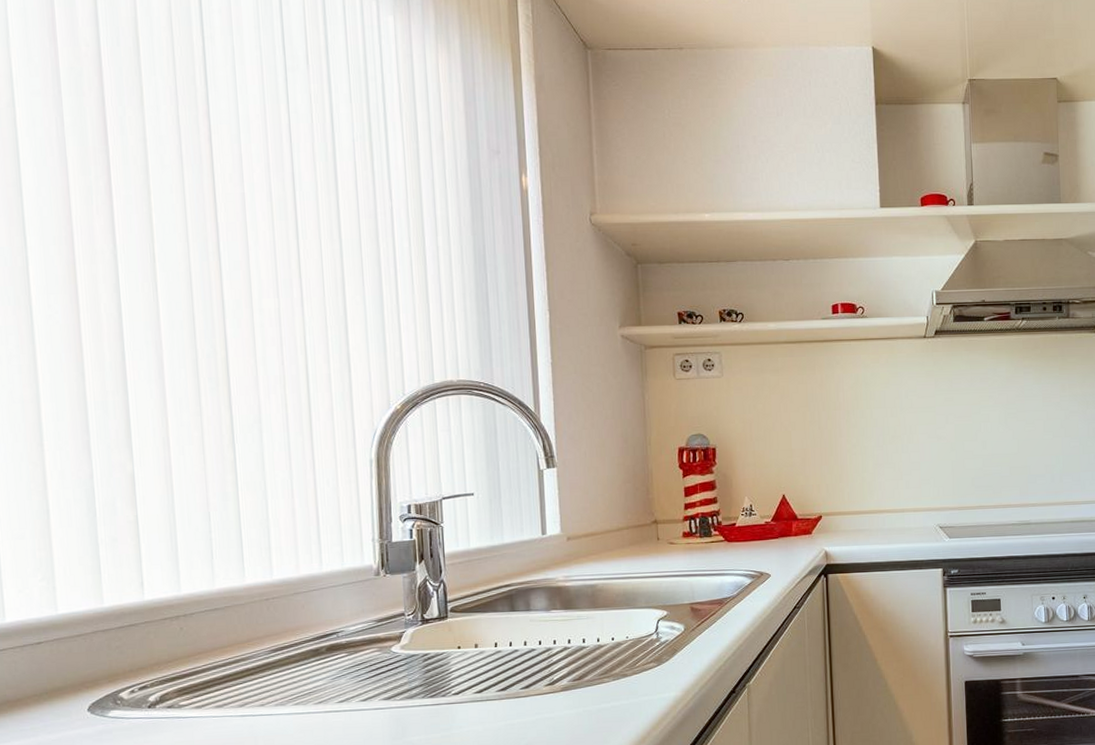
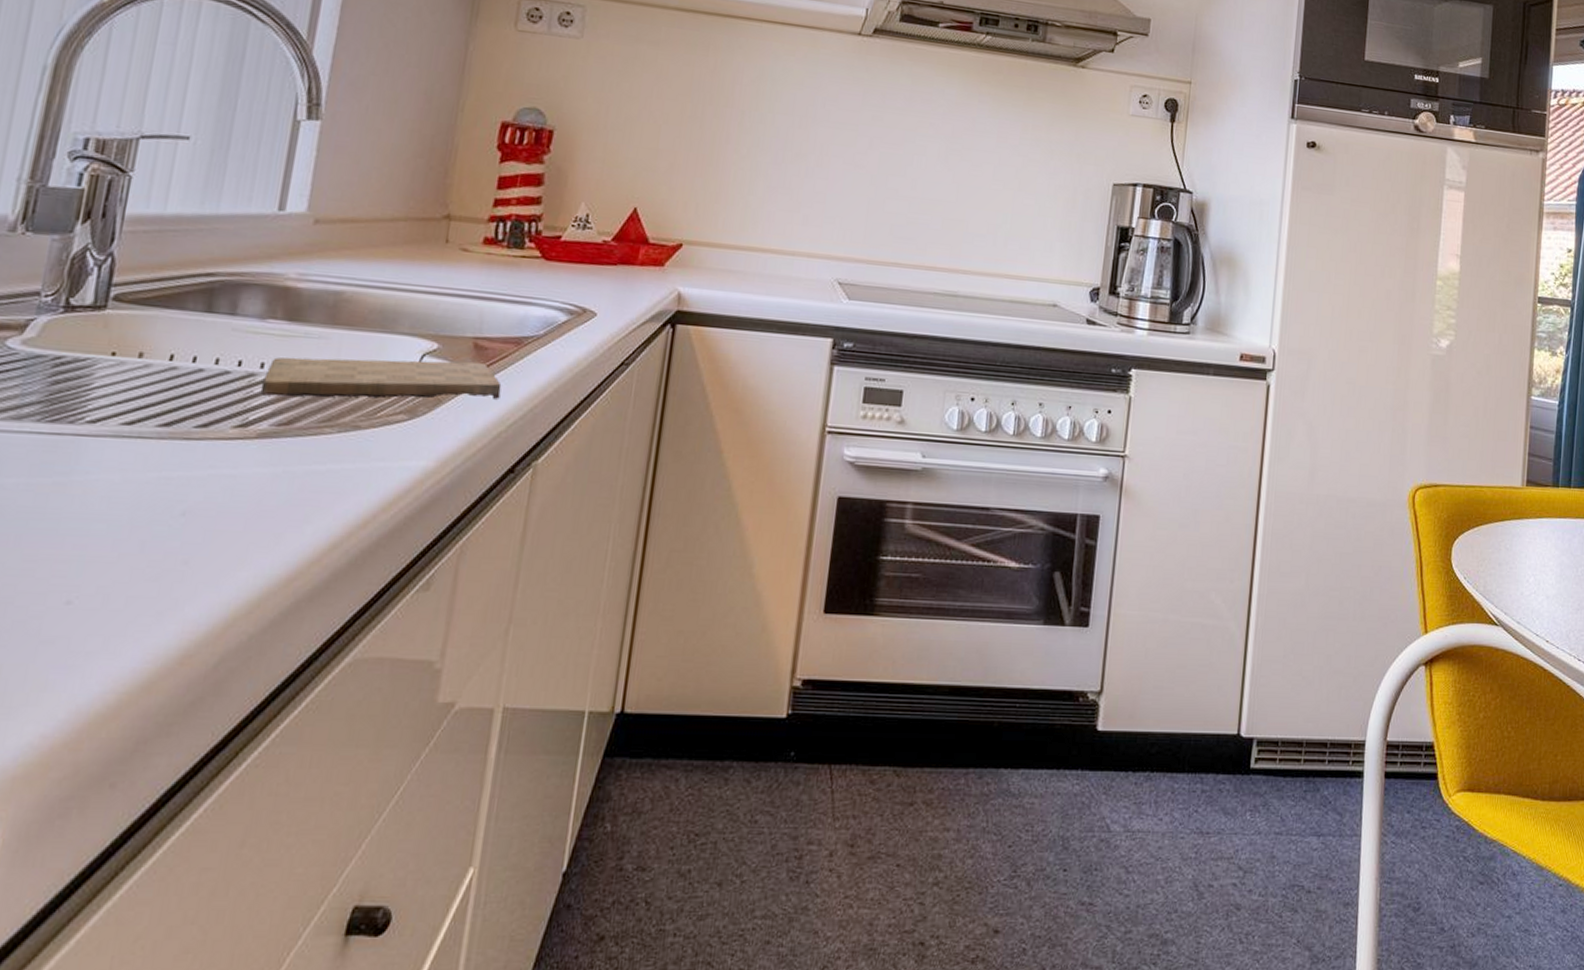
cutting board: none [557,620,716,662] -> present [260,357,502,399]

